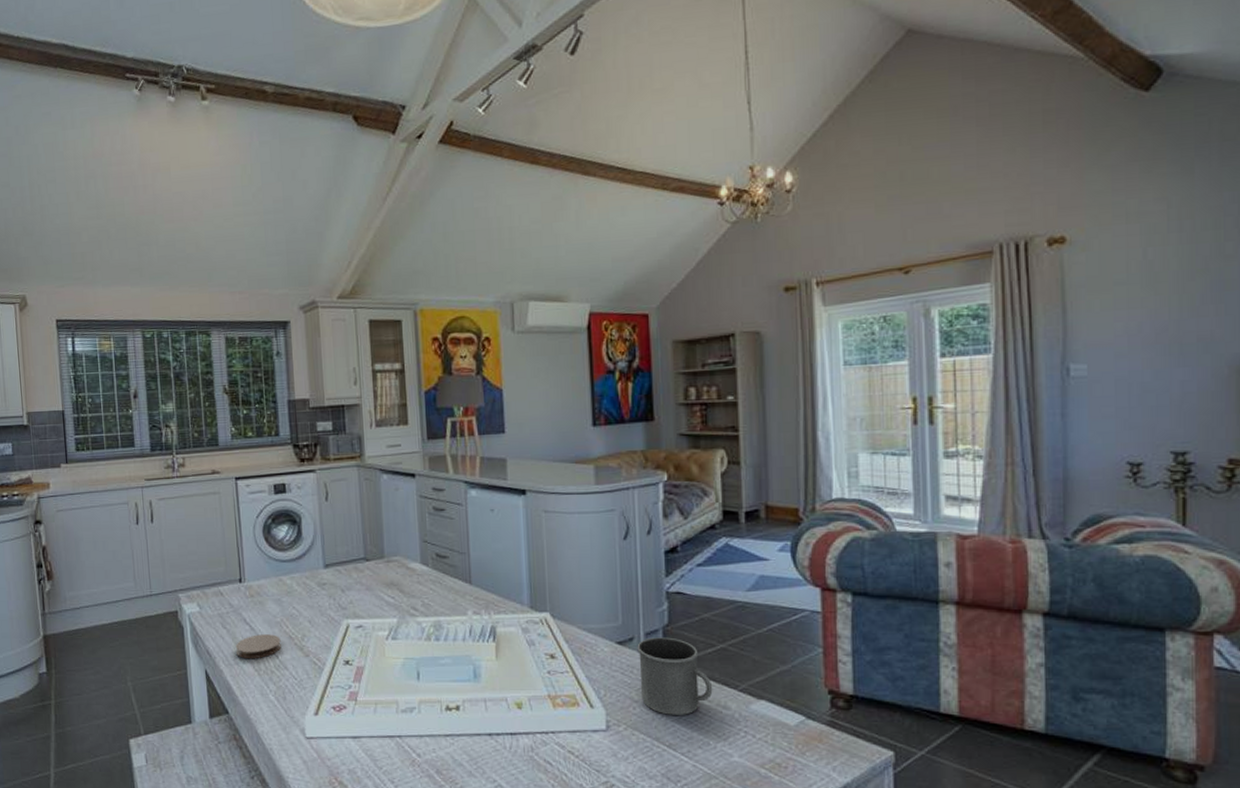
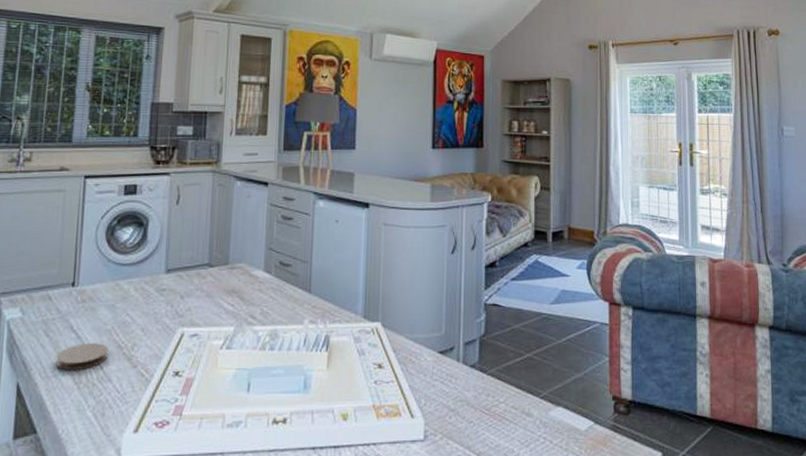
mug: present [637,637,713,715] -> none [456,347,519,423]

